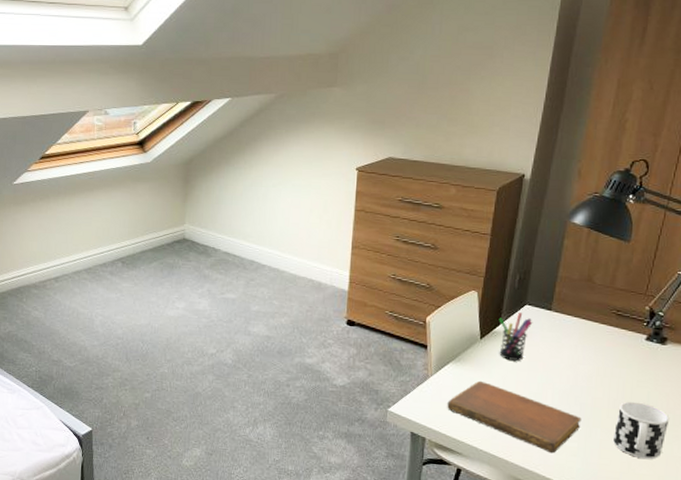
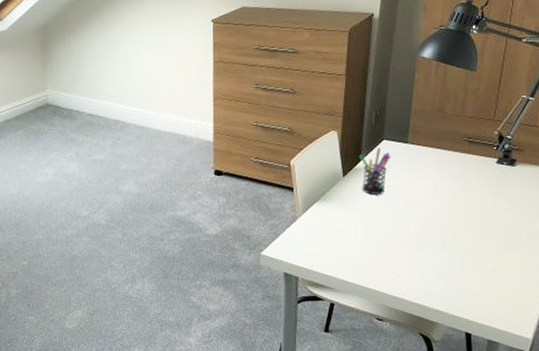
notebook: present [447,380,582,454] -> none [316,217,443,280]
cup: present [612,401,670,459] -> none [472,222,523,275]

